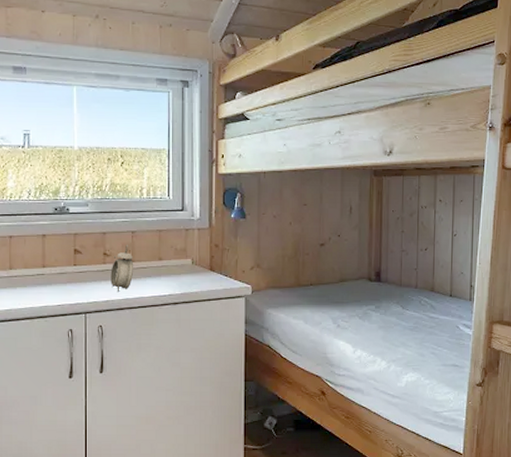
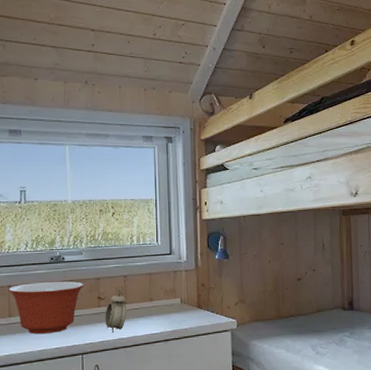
mixing bowl: none [9,234,89,290] -> present [8,281,84,335]

